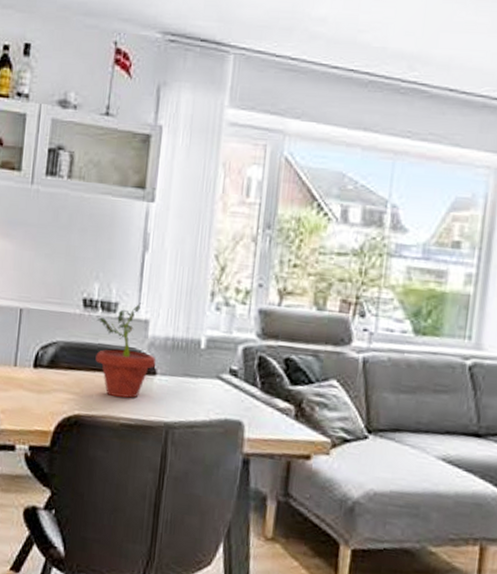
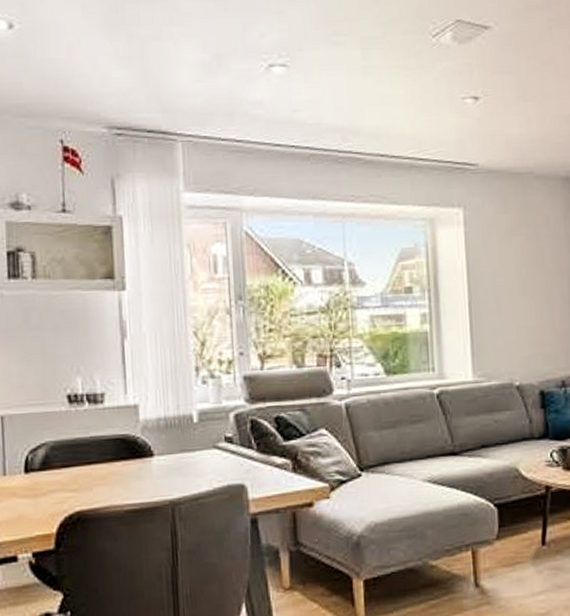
potted plant: present [95,303,157,398] -> none [84,389,152,486]

